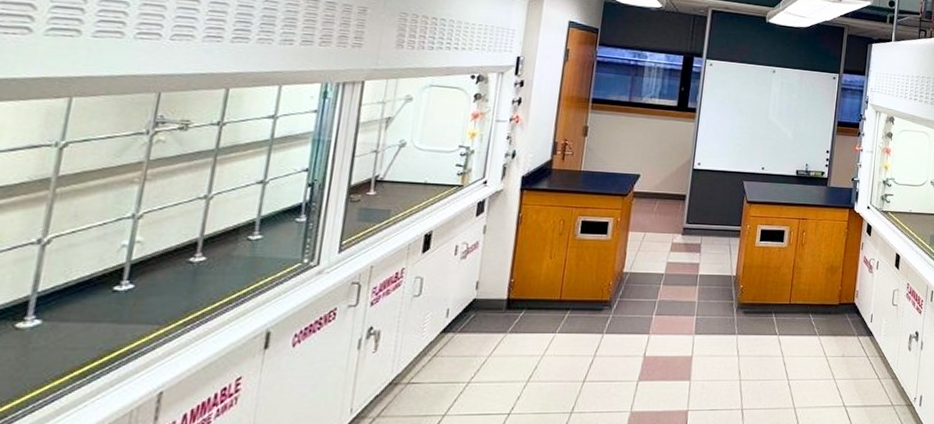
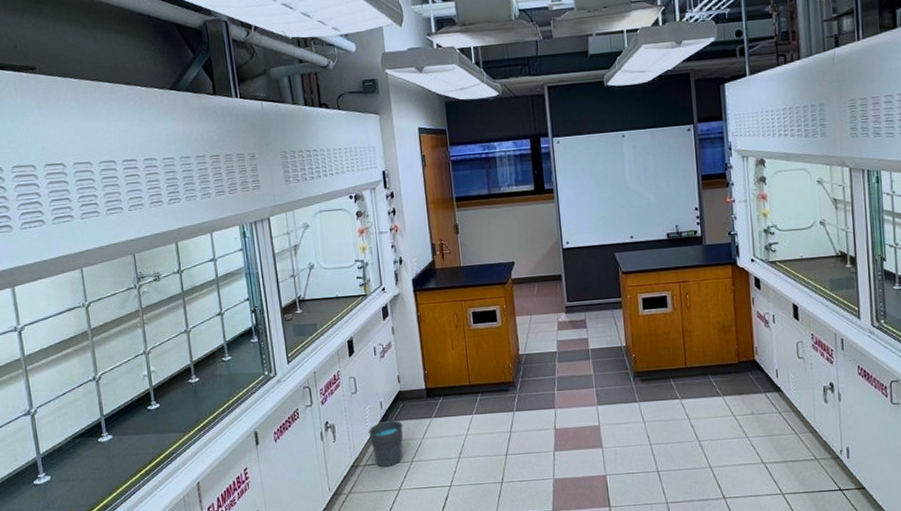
bucket: none [422,317,469,387] -> present [368,408,403,467]

